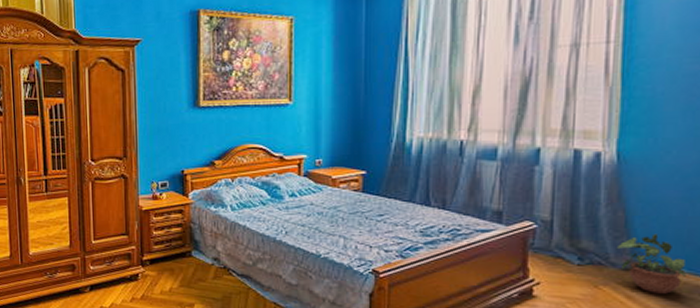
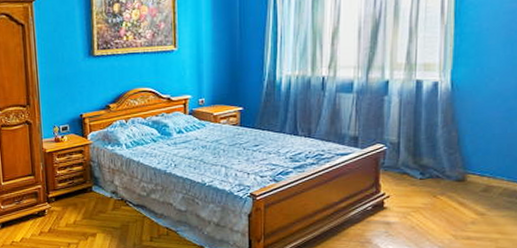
potted plant: present [616,233,686,294] -> none [450,149,506,199]

